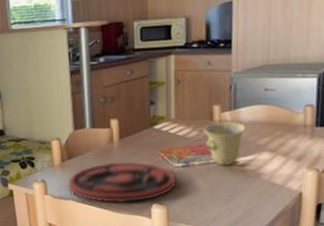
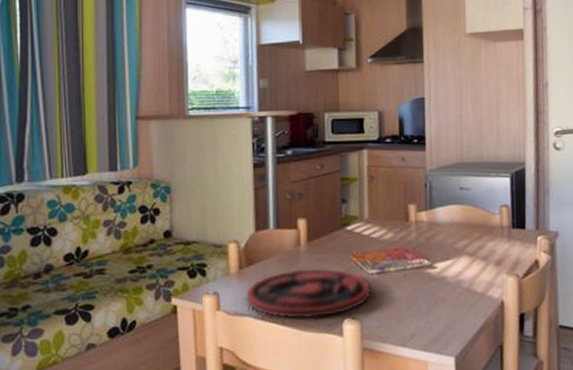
cup: present [203,121,247,166] -> none [399,222,444,273]

